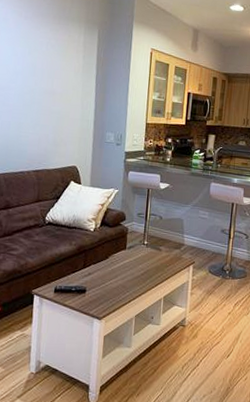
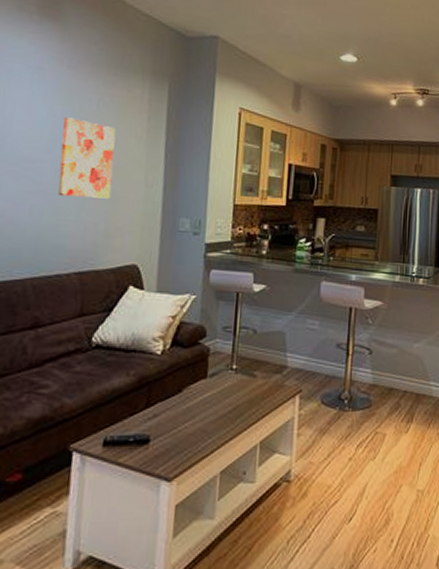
wall art: none [20,56,60,117] -> present [58,117,116,199]

